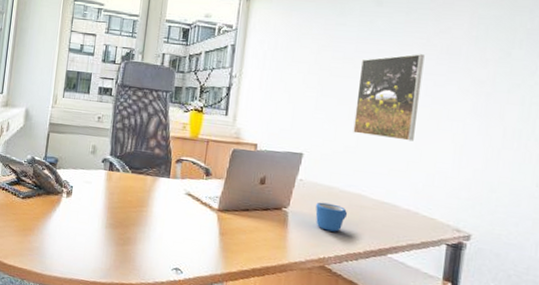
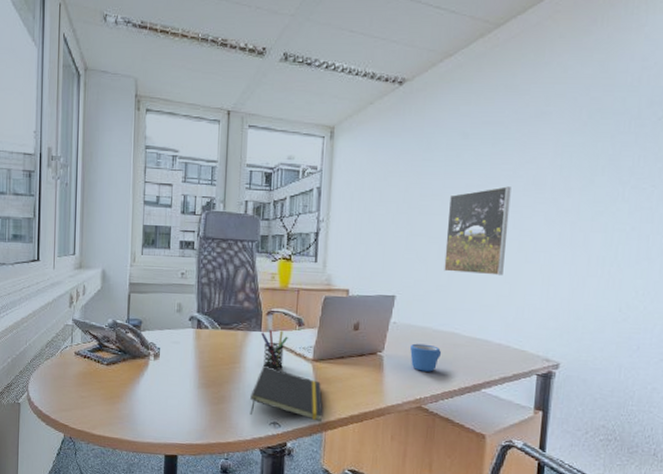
notepad: none [153,211,226,272] -> present [250,365,323,422]
pen holder: none [169,177,196,217] -> present [261,330,288,370]

